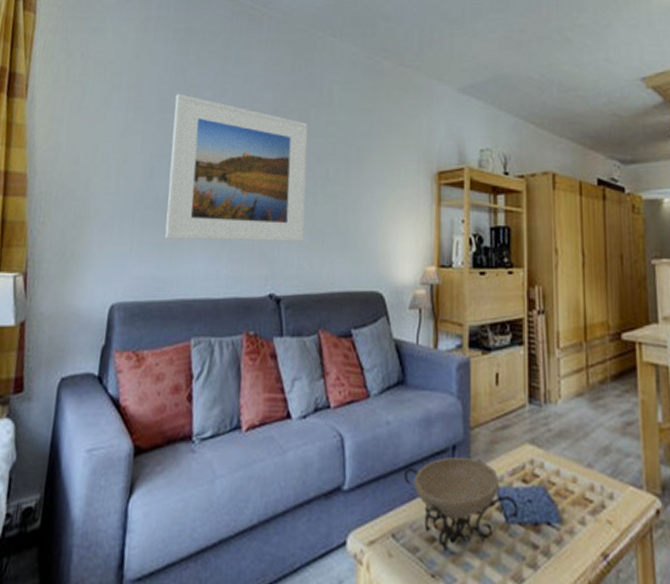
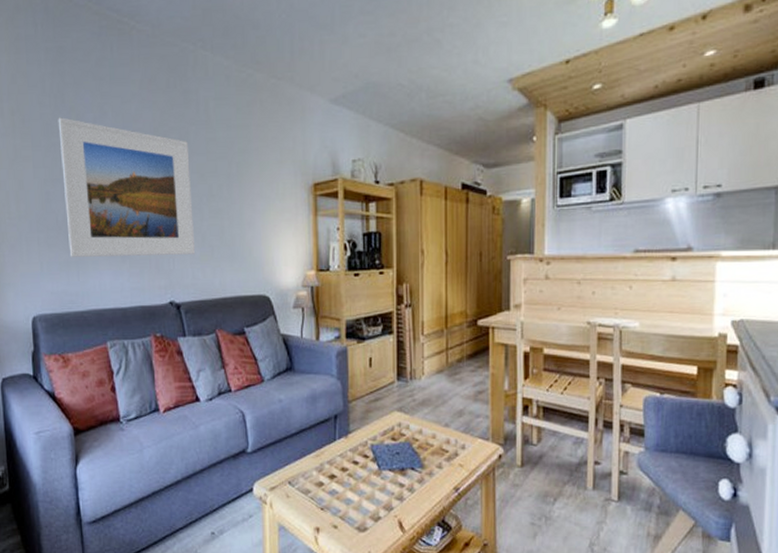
decorative bowl: present [404,456,519,552] -> none [296,423,389,492]

